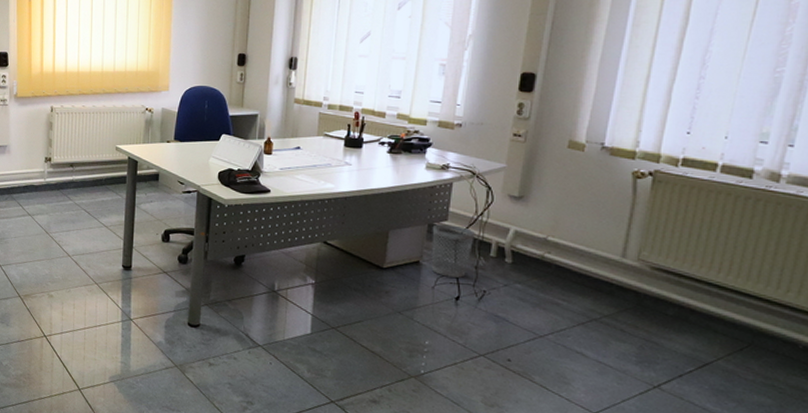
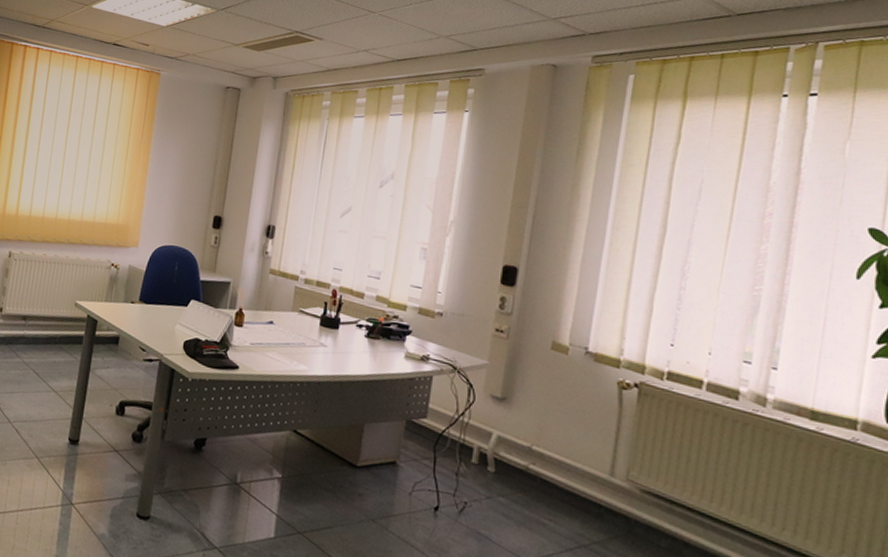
wastebasket: present [431,224,475,278] -> none [408,421,455,485]

